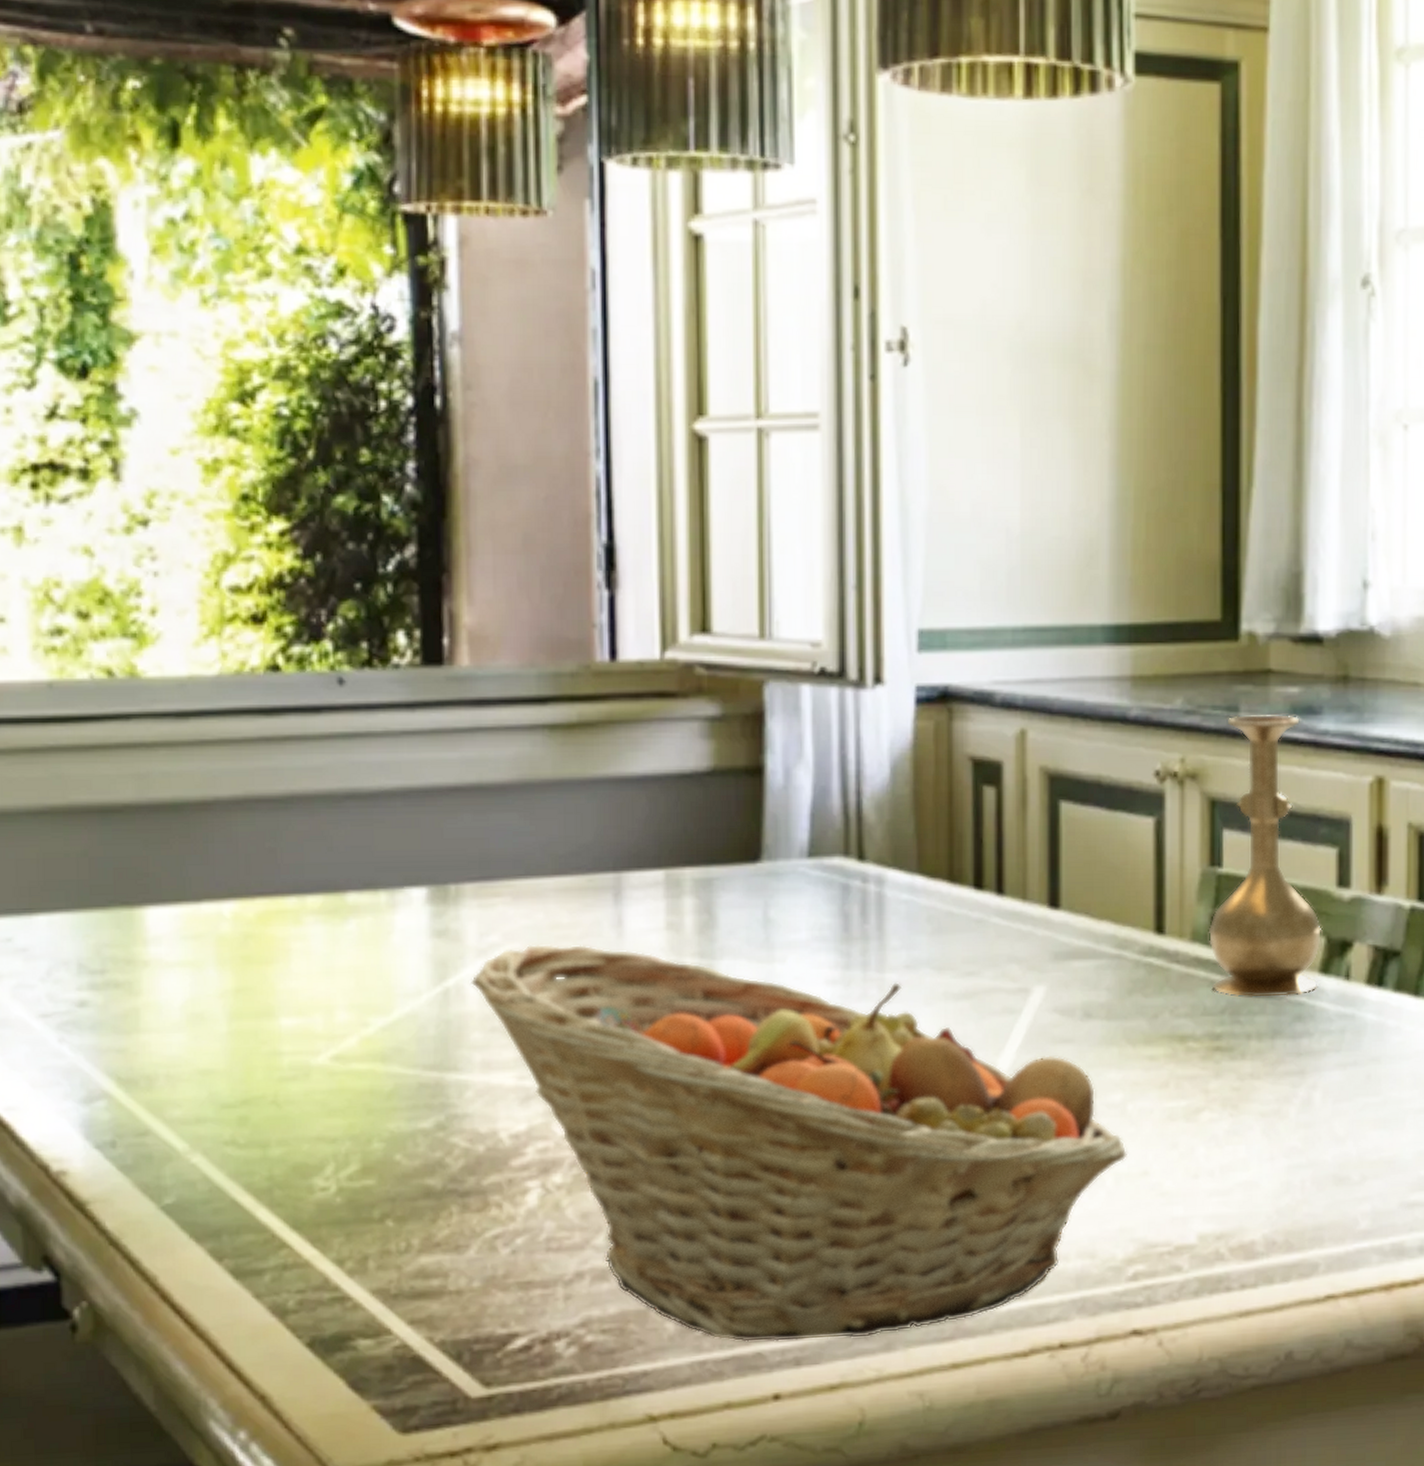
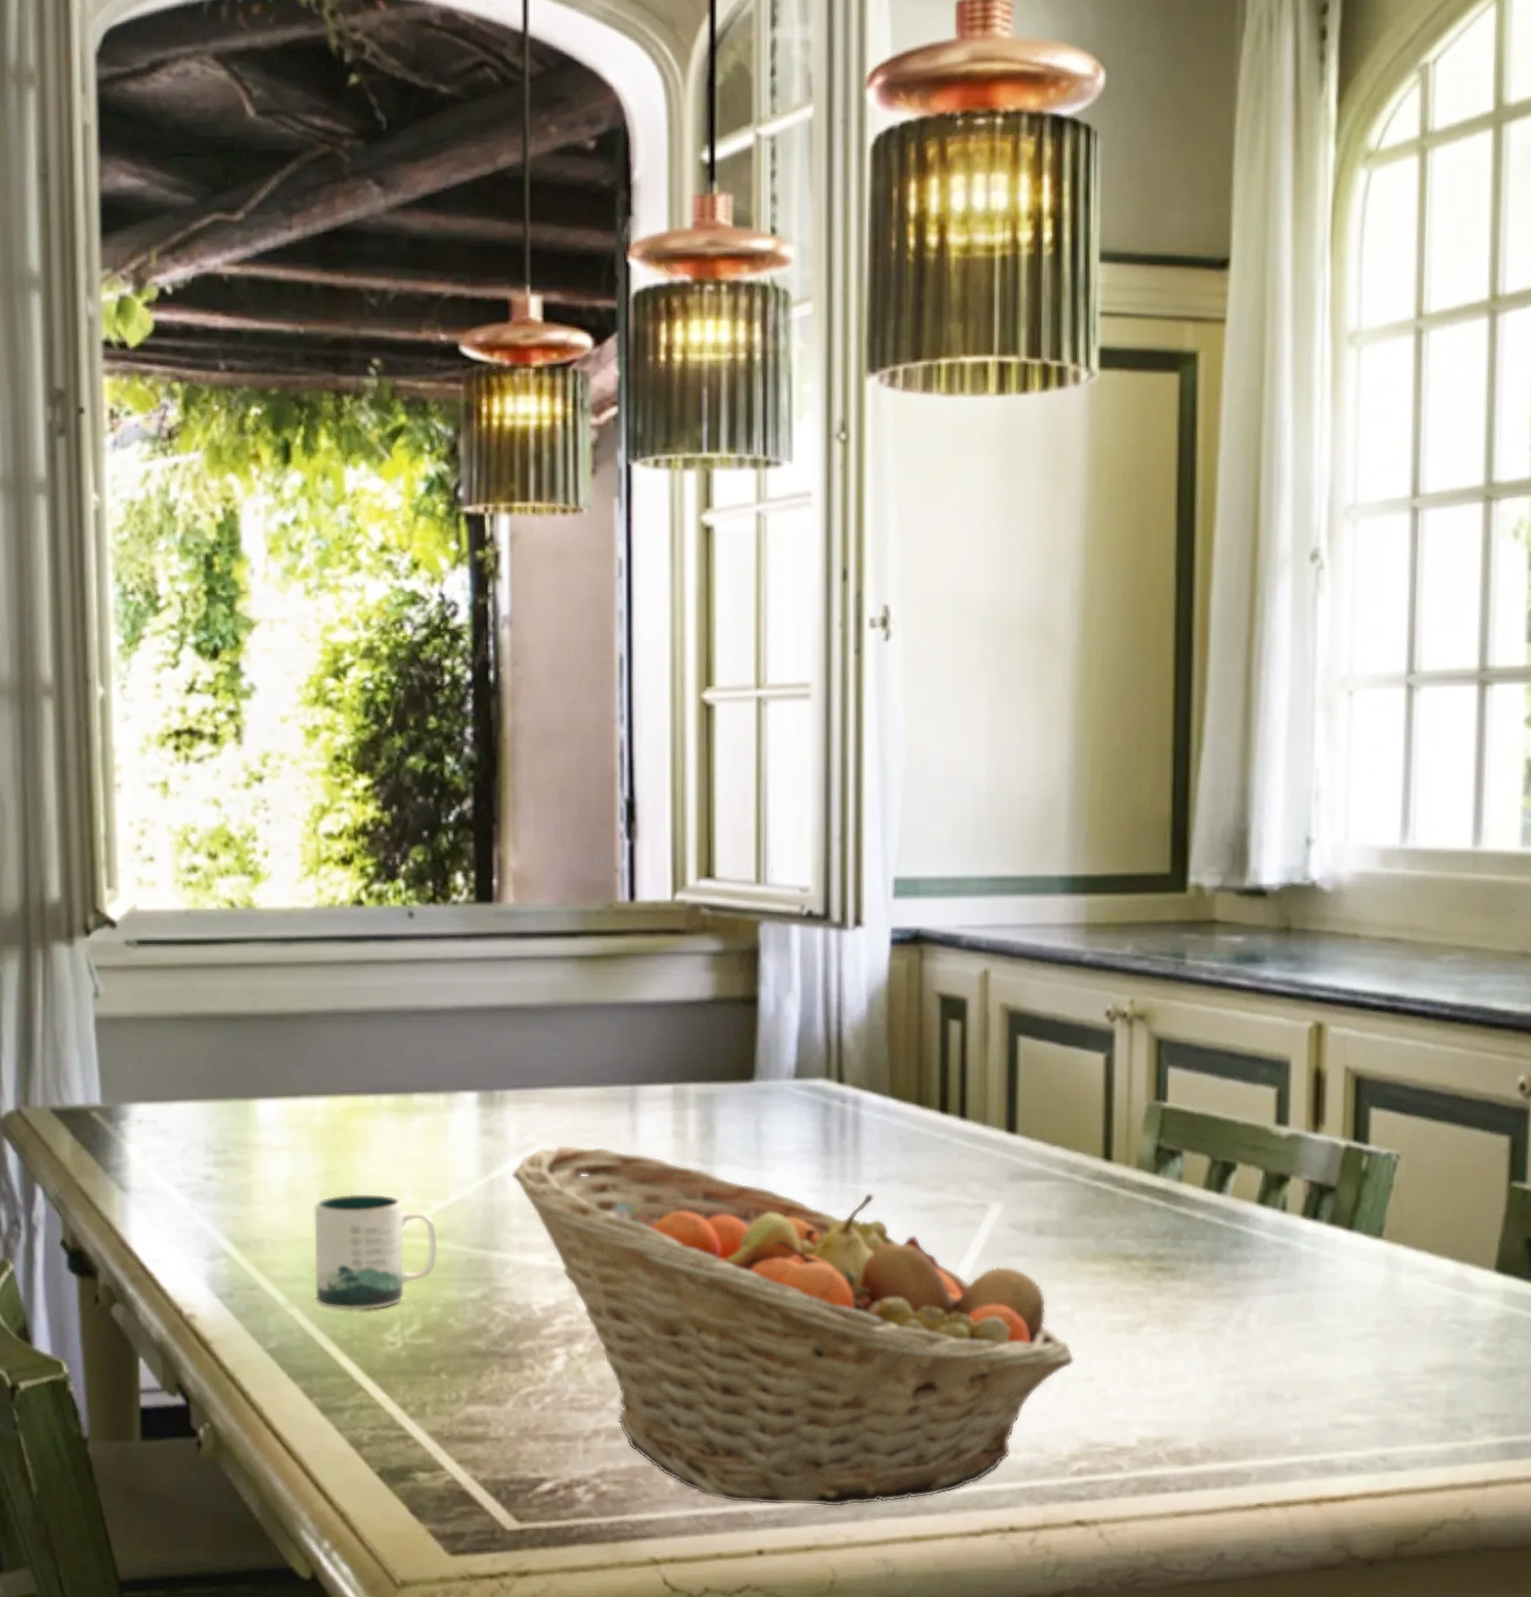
mug: none [220,1012,382,1154] -> present [313,1193,439,1311]
vase: present [1208,713,1321,998] -> none [1152,961,1260,1224]

